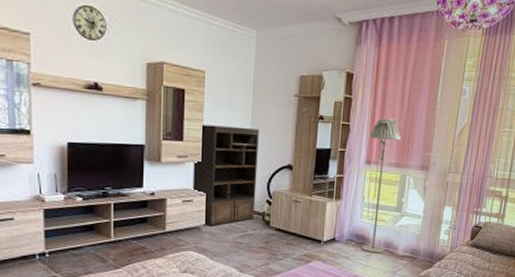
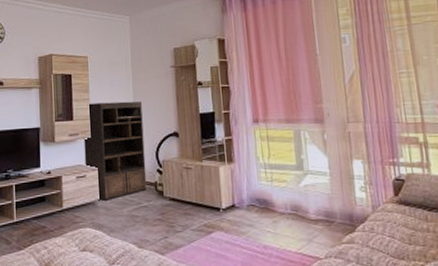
floor lamp: present [361,118,401,254] -> none [251,75,294,219]

